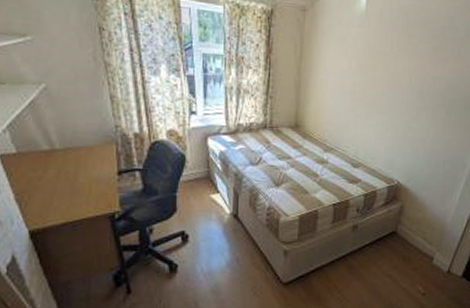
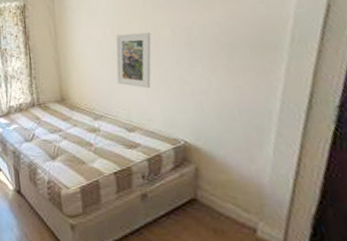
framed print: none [352,69,391,129] -> present [115,32,152,89]

